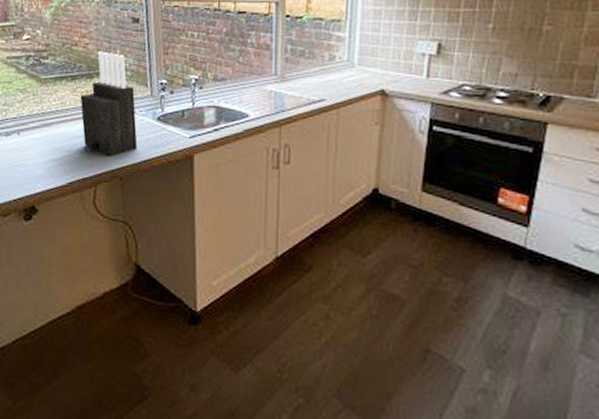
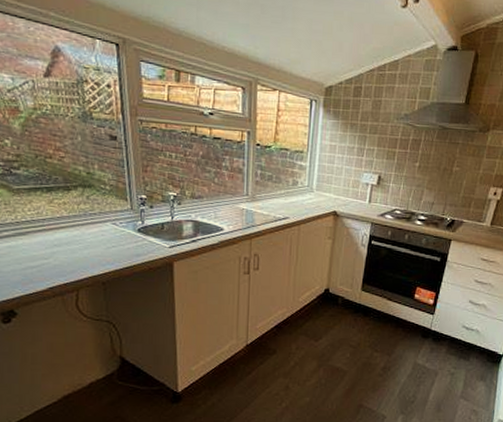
knife block: present [80,51,138,156] -> none [57,165,119,264]

